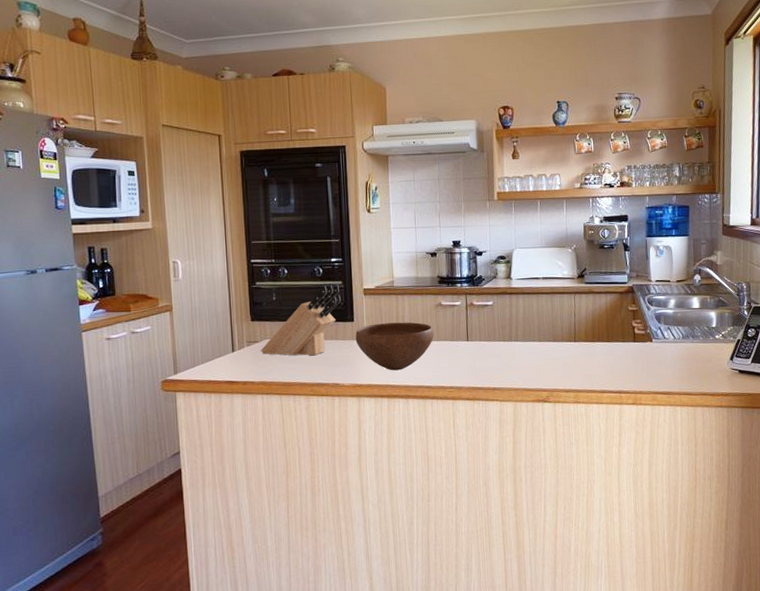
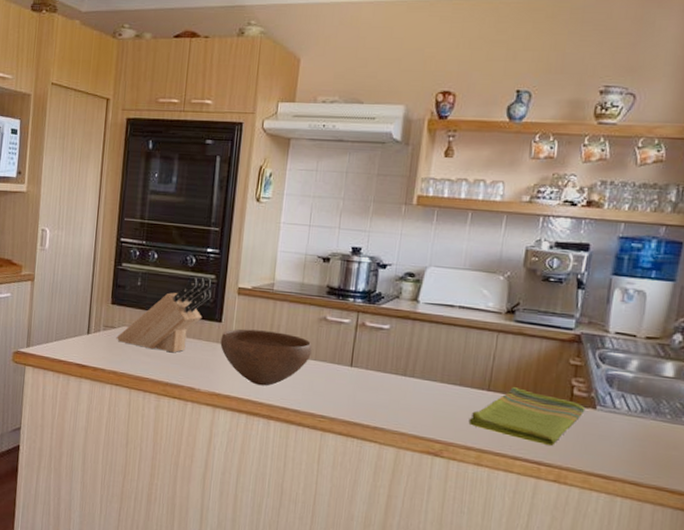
dish towel: none [564,335,645,377] -> present [468,387,586,446]

